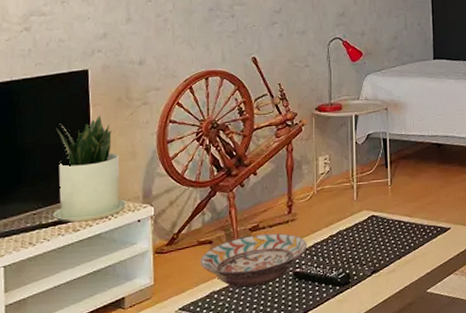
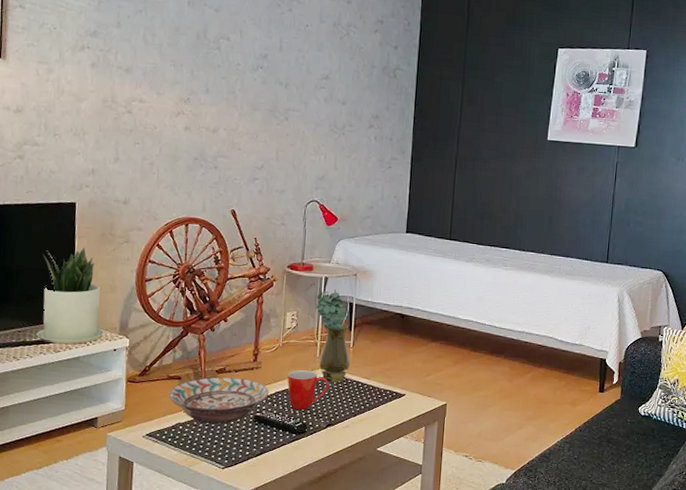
mug: none [325,215,369,260] -> present [287,369,329,411]
vase: none [348,126,390,225] -> present [315,287,350,382]

